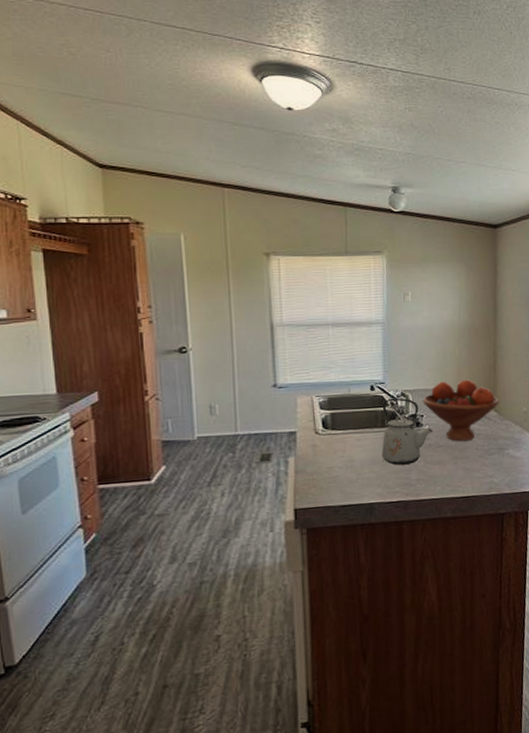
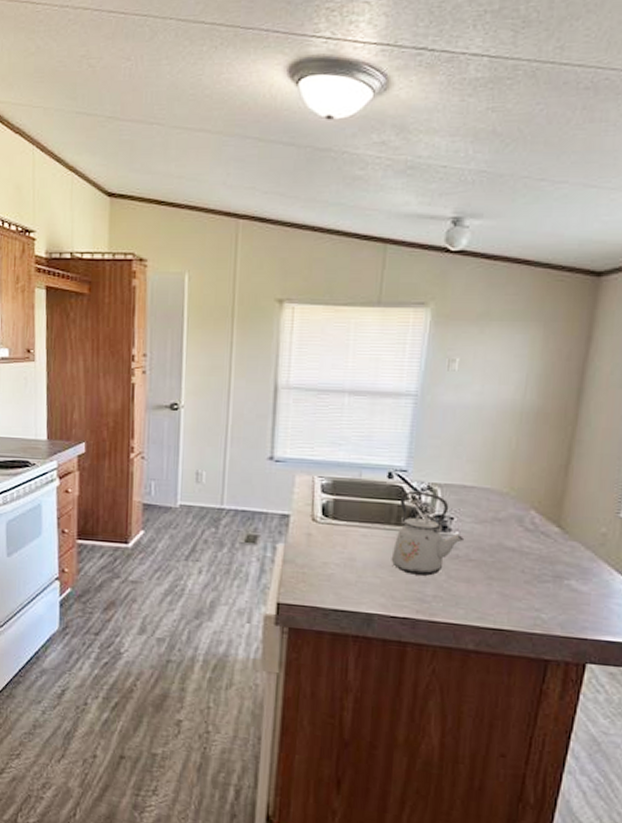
fruit bowl: present [422,379,500,441] -> none [455,478,567,559]

